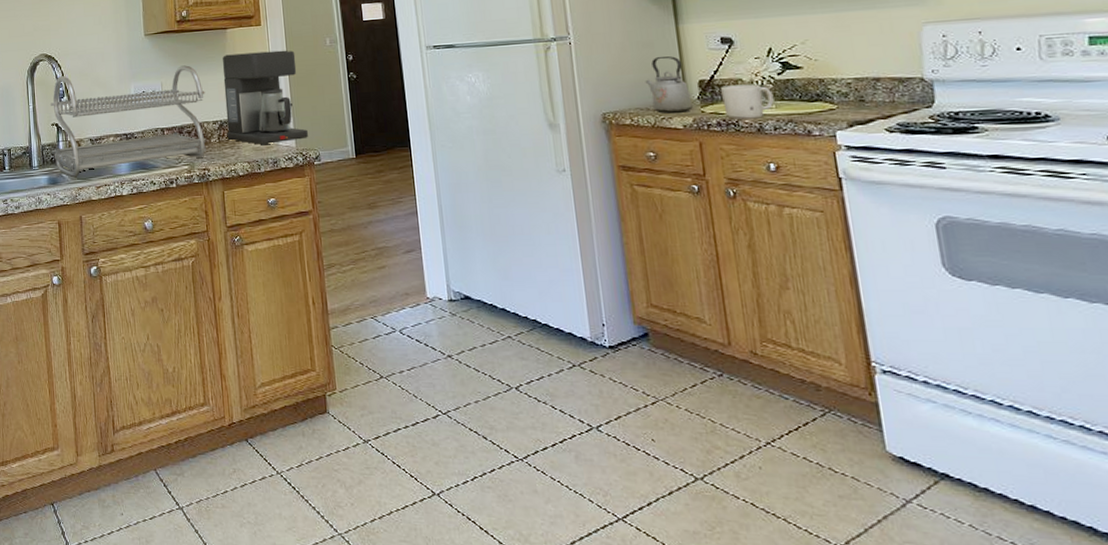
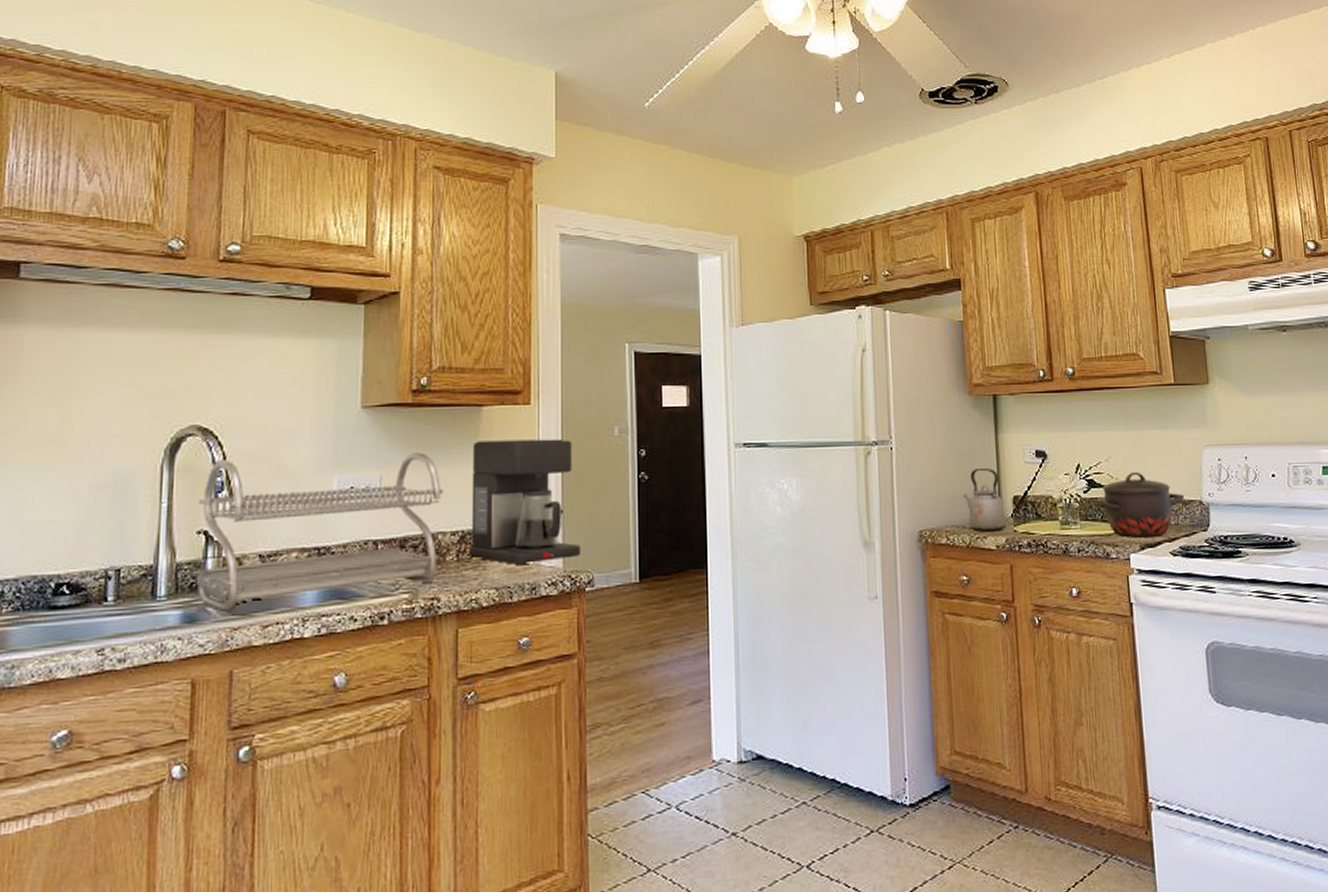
mug: present [721,84,774,121] -> none [1033,502,1079,542]
cooking pot: none [785,52,901,116] -> present [1090,471,1185,538]

